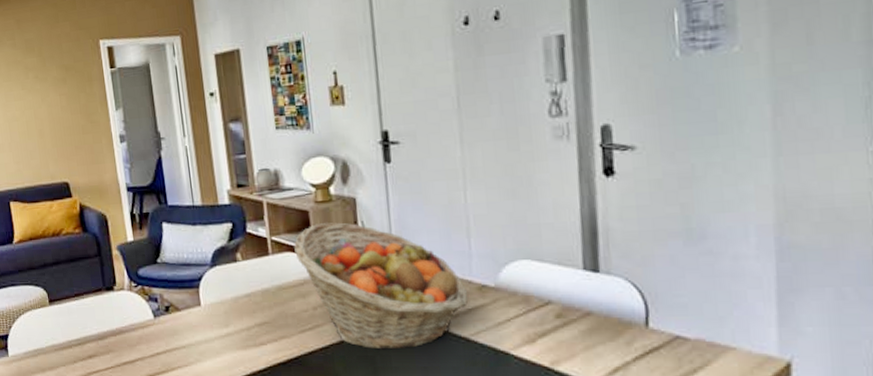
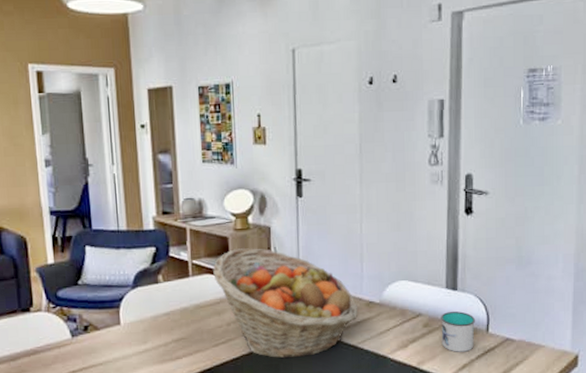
mug: none [578,299,629,351] -> present [441,311,476,352]

